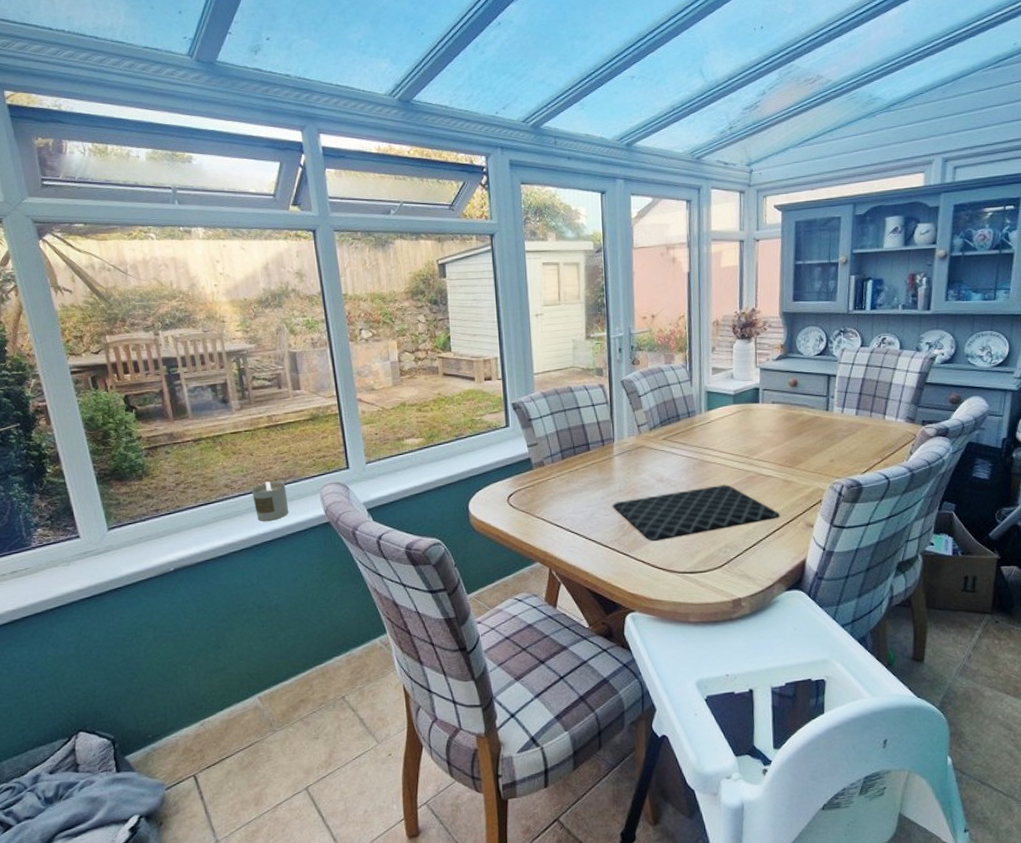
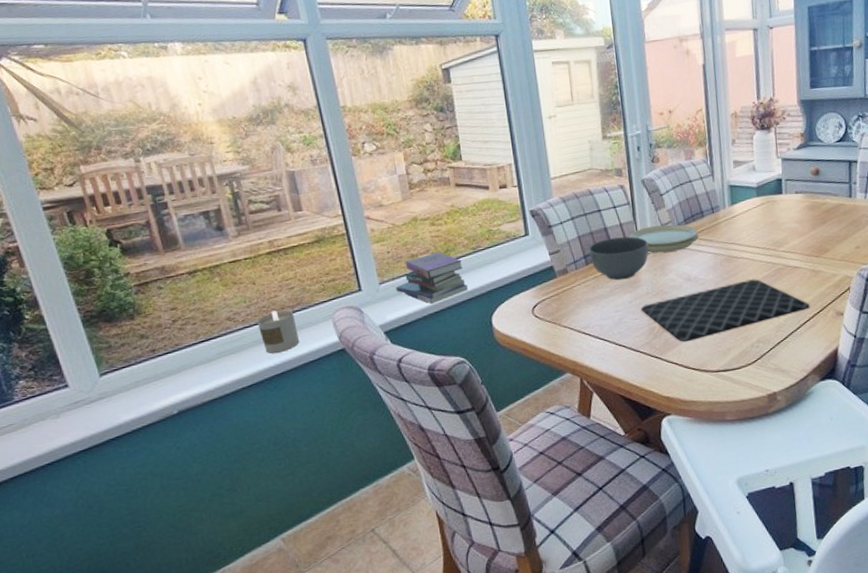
books: none [381,437,449,487] -> present [395,252,469,305]
bowl: none [565,434,625,476] -> present [588,236,649,280]
plate: none [606,425,674,453] -> present [629,224,699,253]

